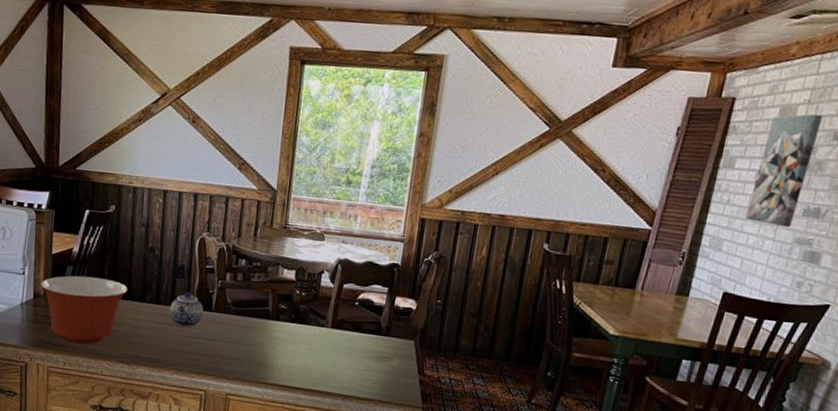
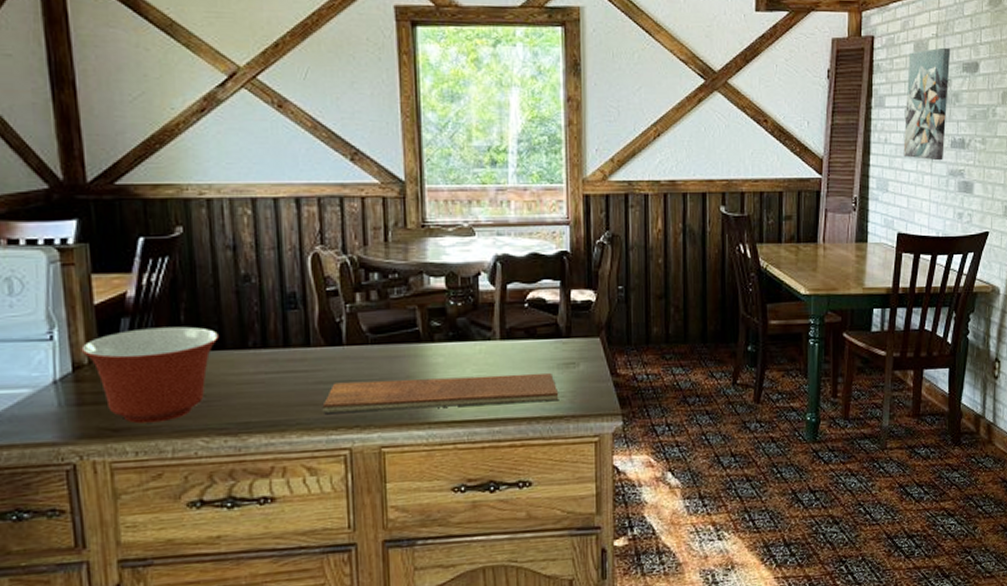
teapot: present [169,292,204,328] -> none [284,326,332,373]
chopping board: none [190,339,372,386] -> present [322,373,559,413]

